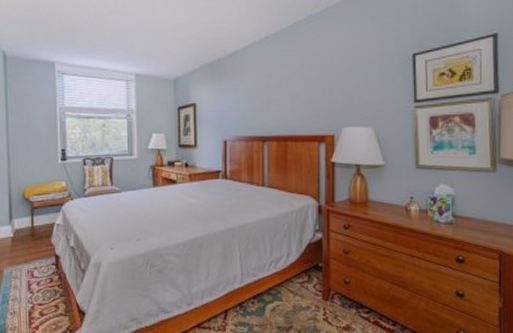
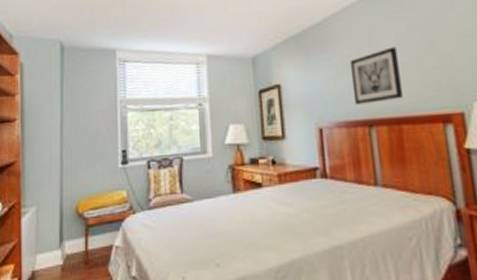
wall art: none [253,79,291,124] -> present [349,46,403,105]

